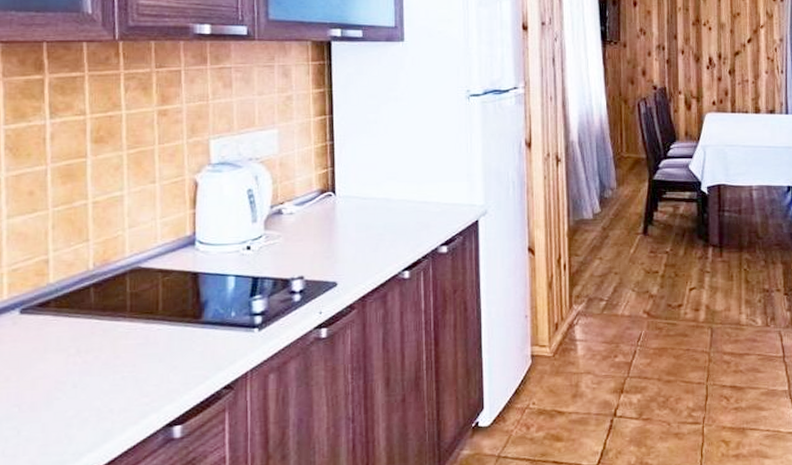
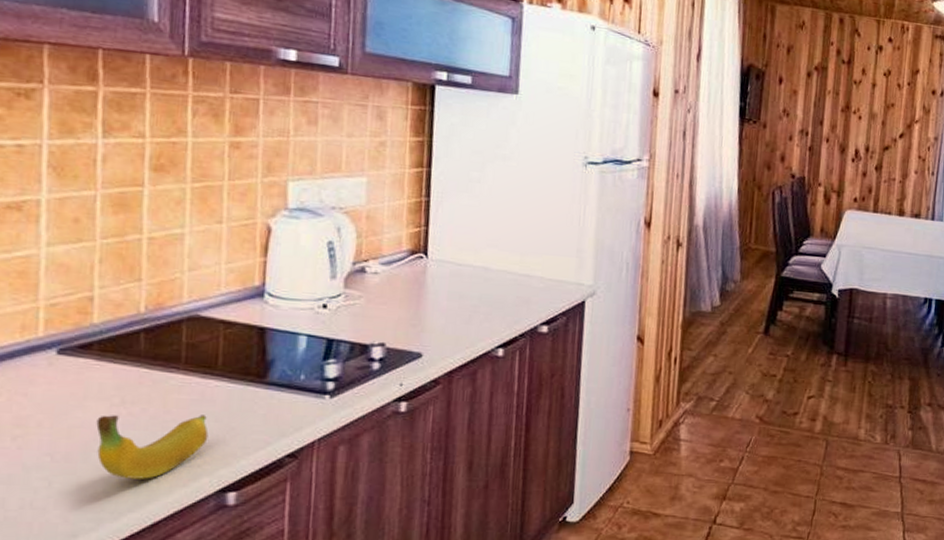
fruit: none [56,357,154,422] -> present [96,415,209,479]

